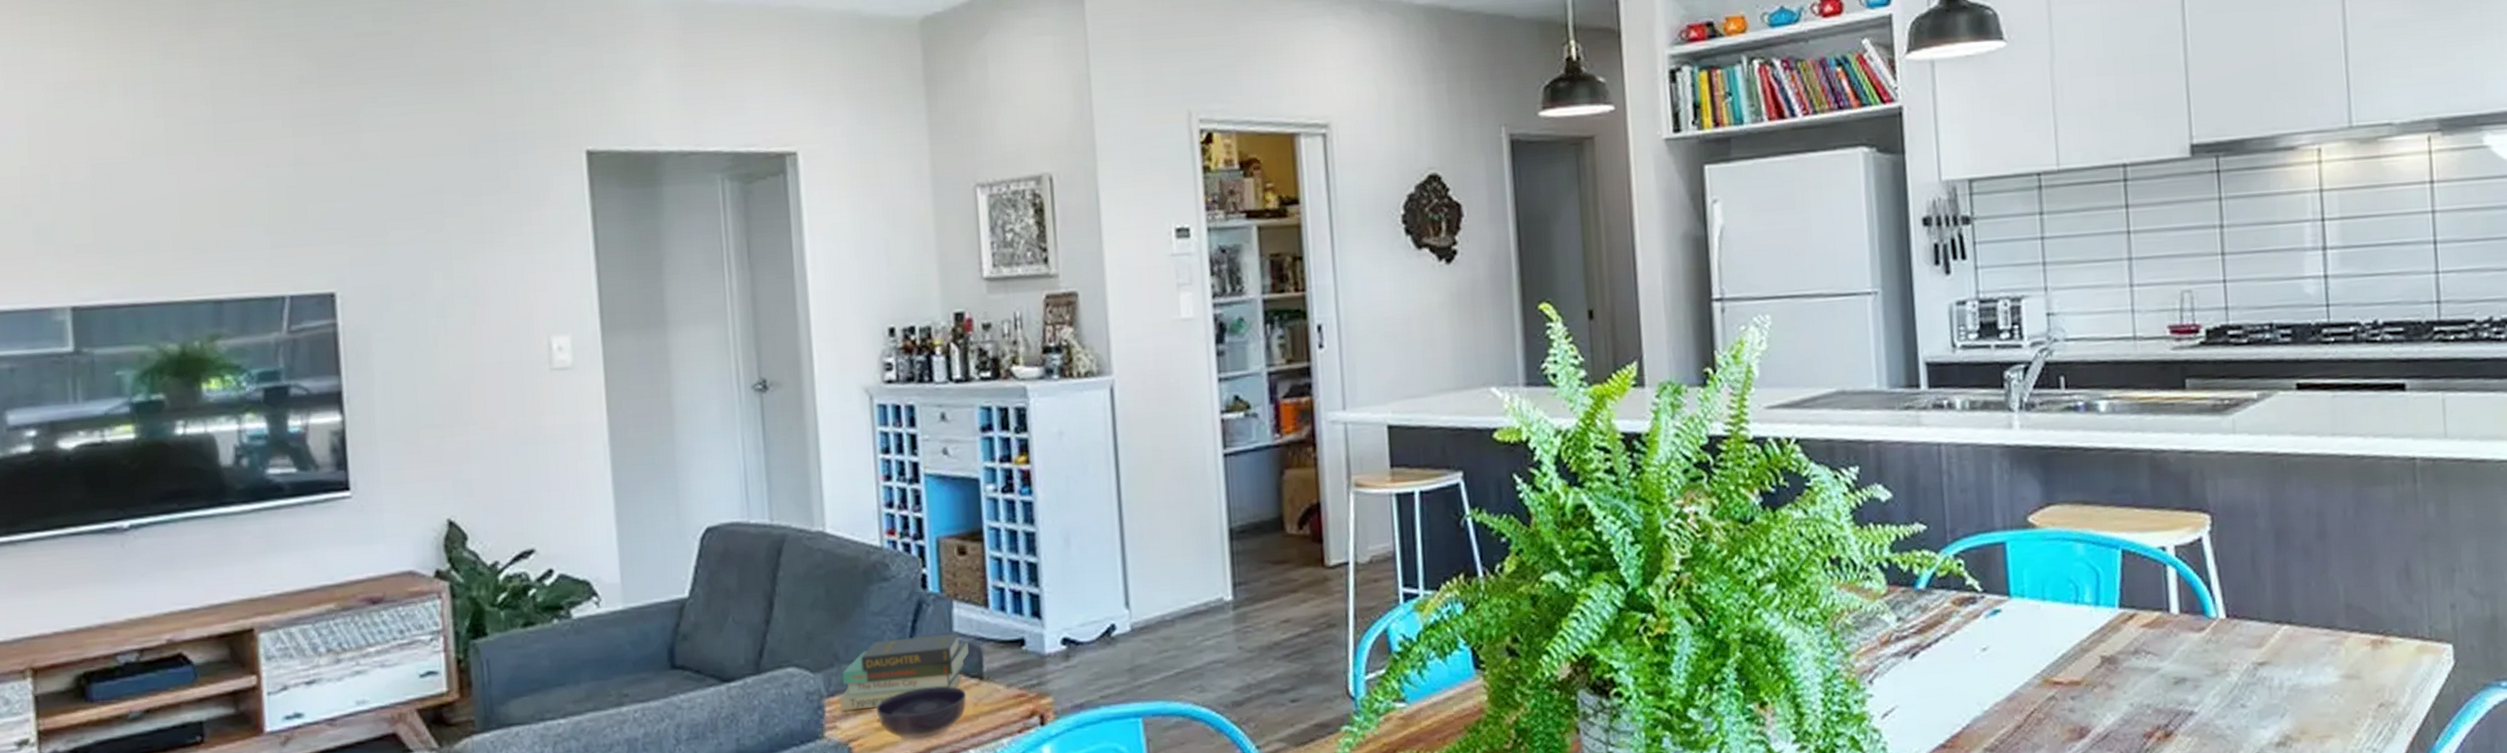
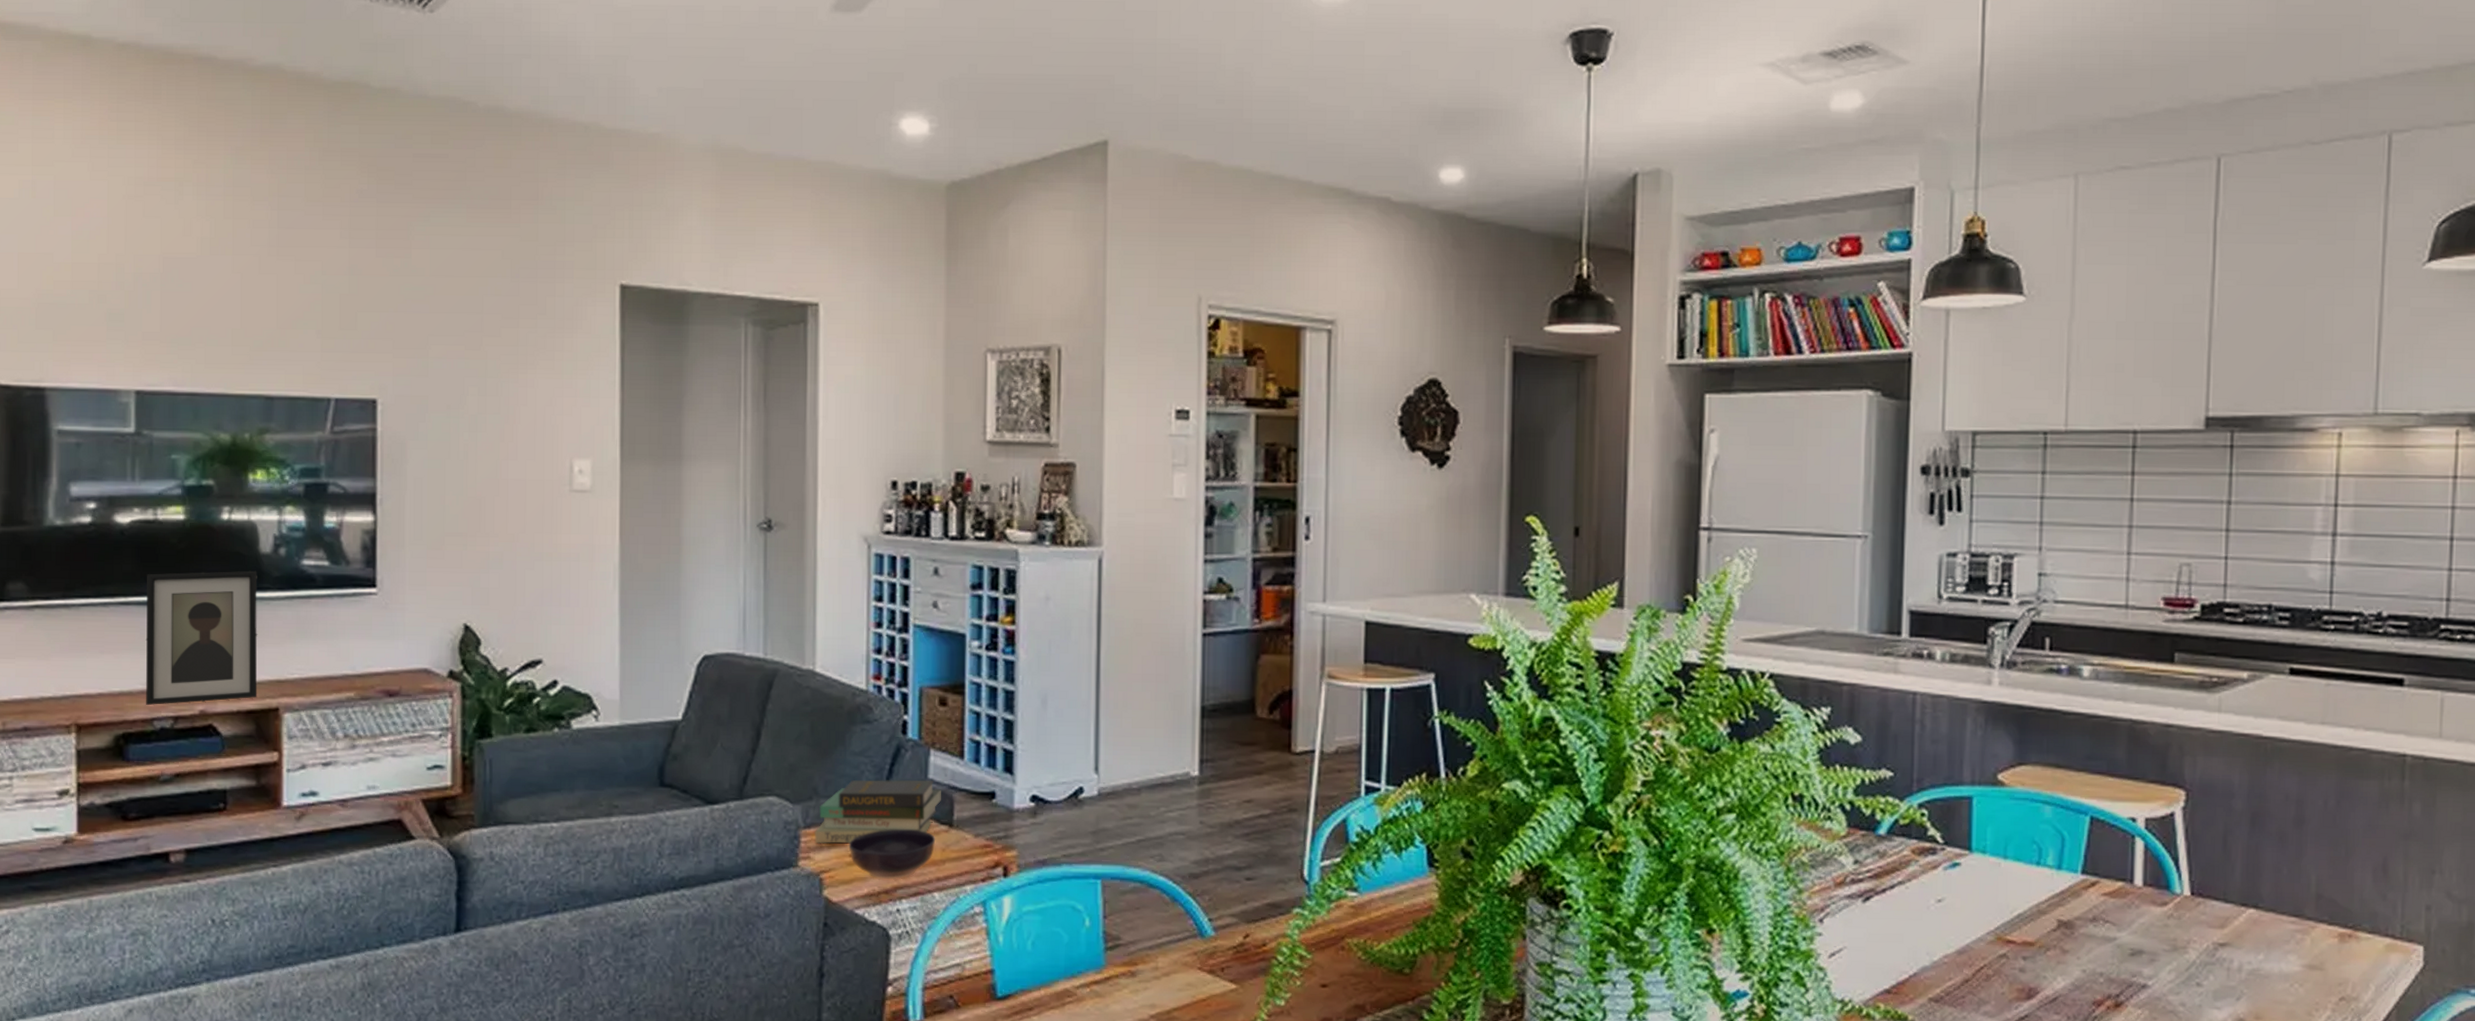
picture frame: none [98,485,229,640] -> present [145,570,258,705]

